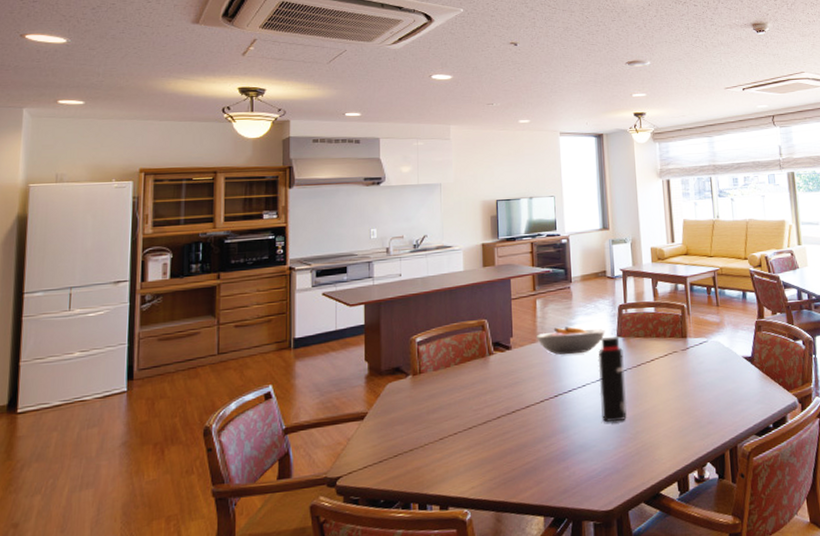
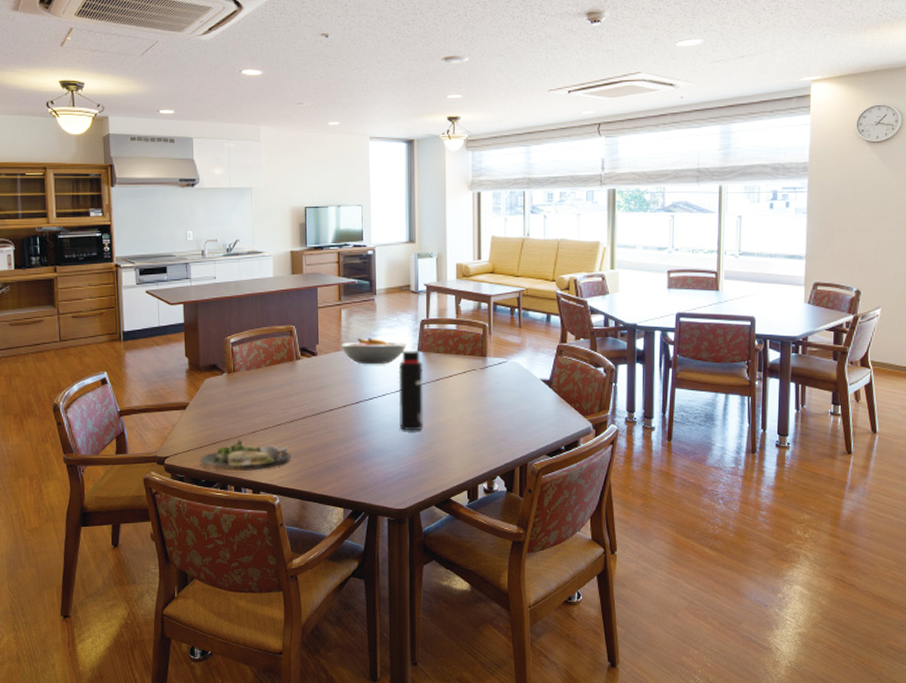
dinner plate: none [378,450,484,488] -> present [199,440,291,472]

